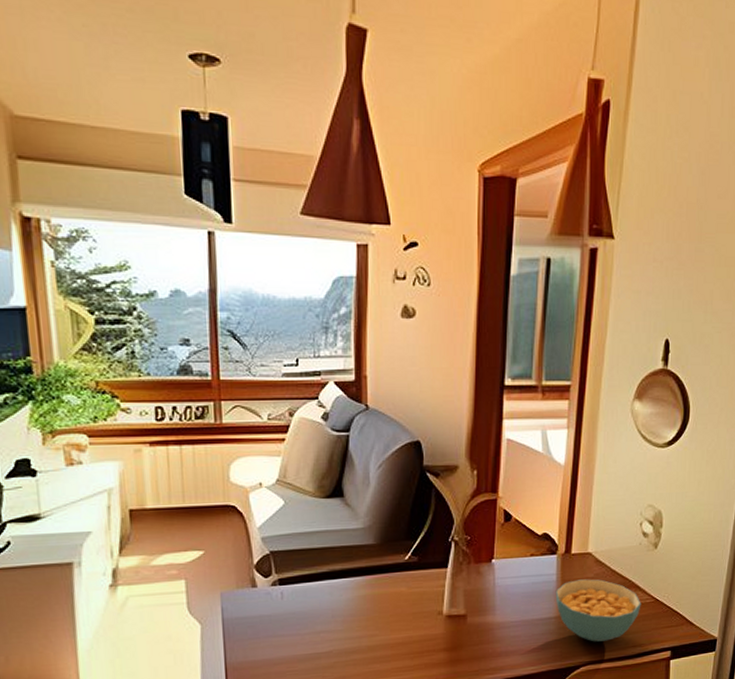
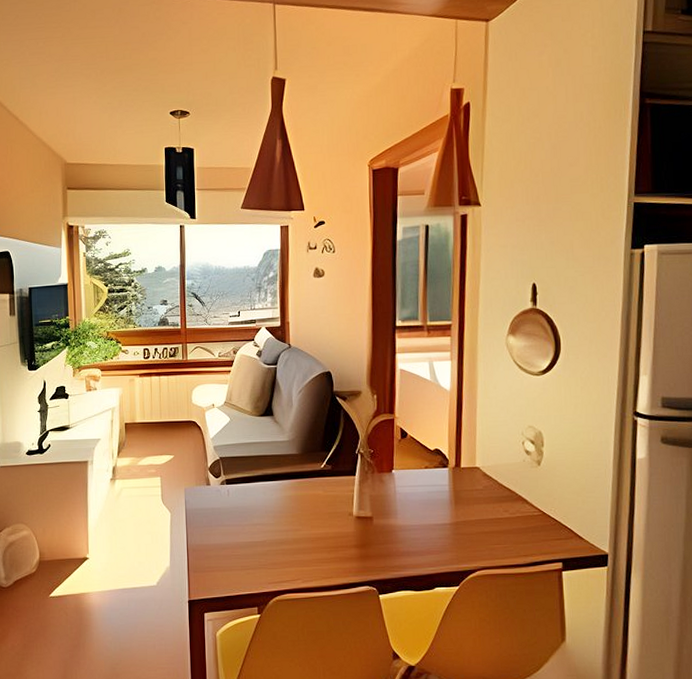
cereal bowl: present [555,579,641,642] -> none [448,491,530,549]

